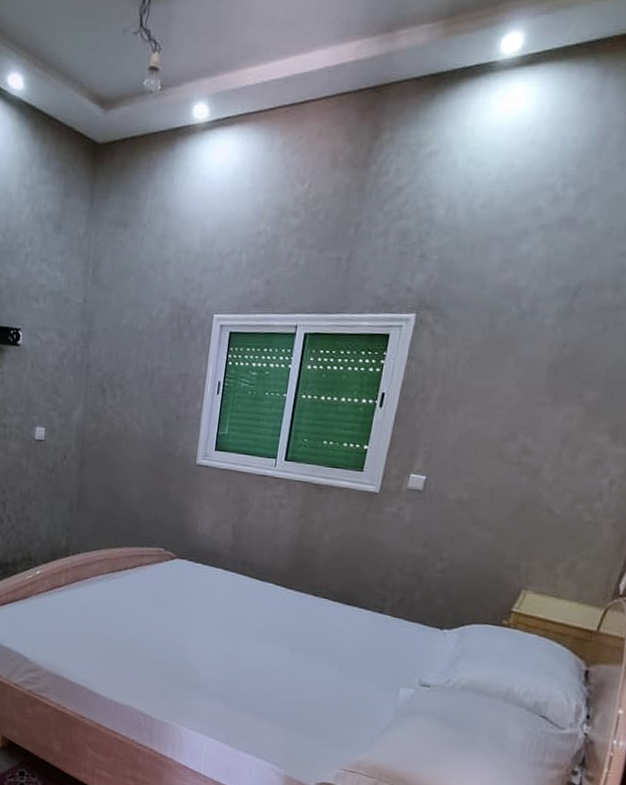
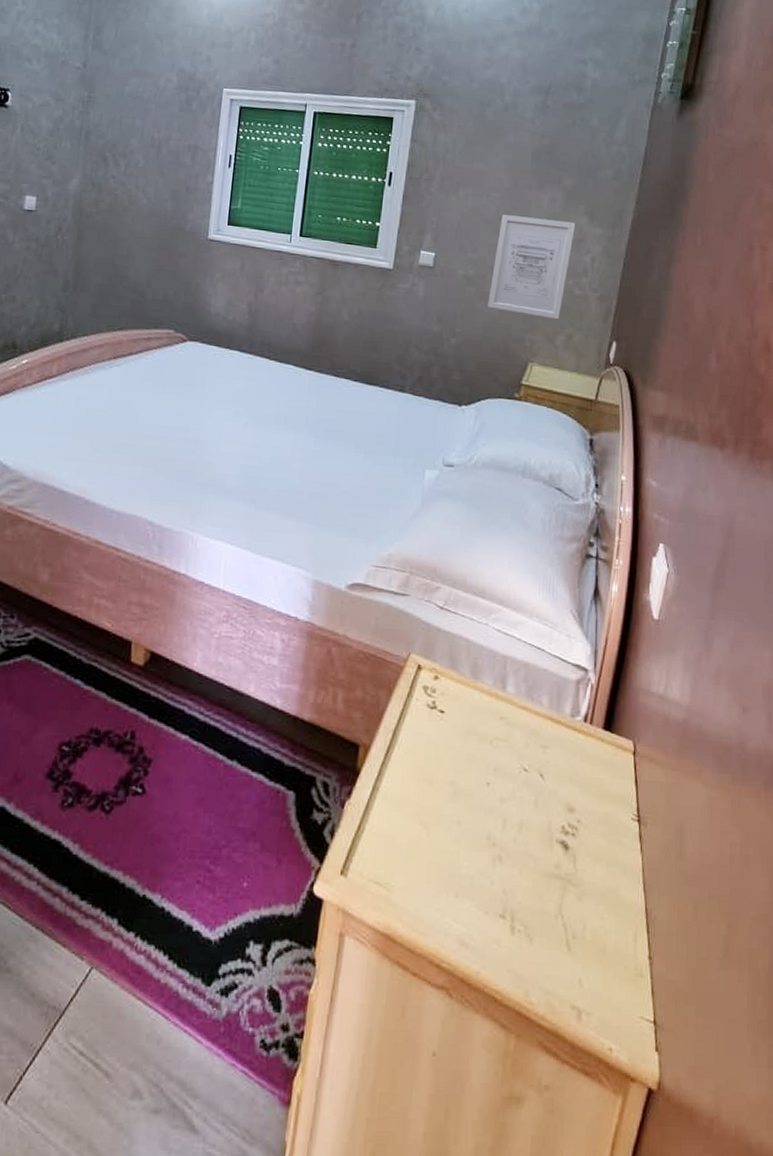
wall art: none [480,434,595,547] -> present [488,214,576,320]

